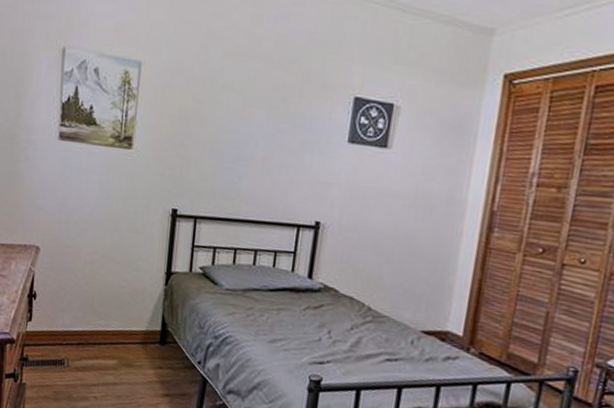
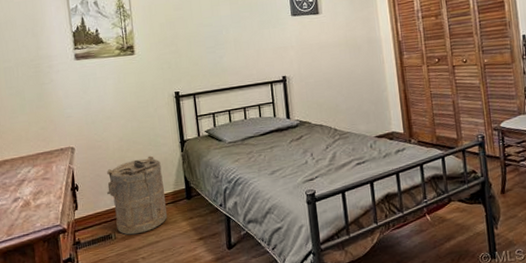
laundry hamper: none [68,280,137,369] -> present [107,155,167,235]

